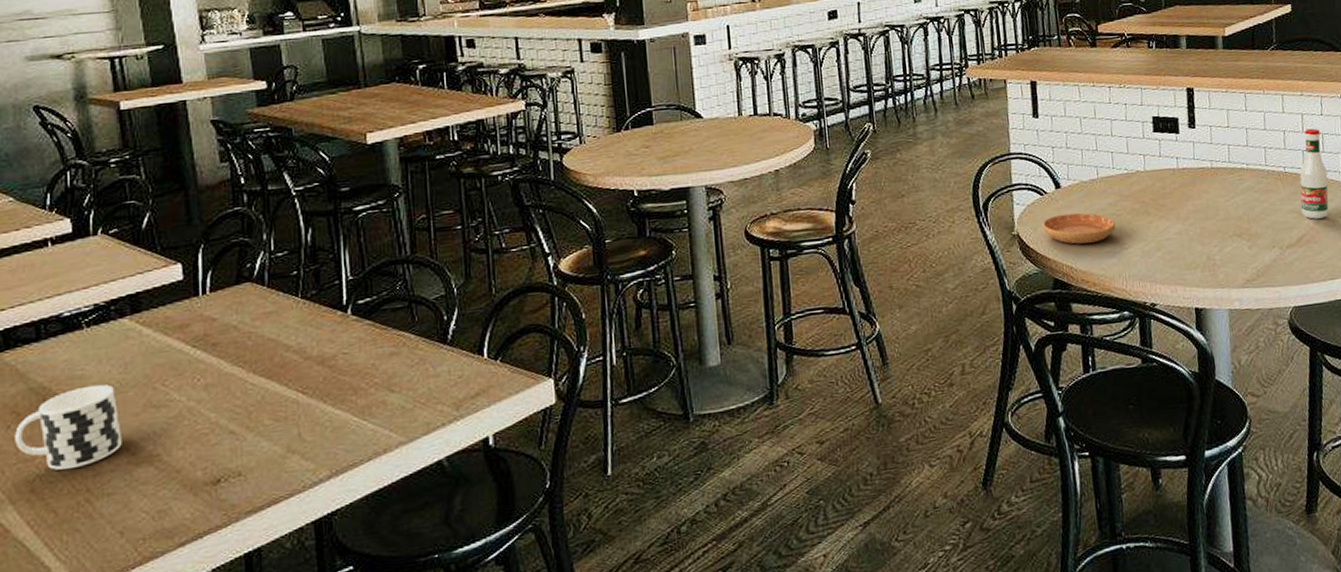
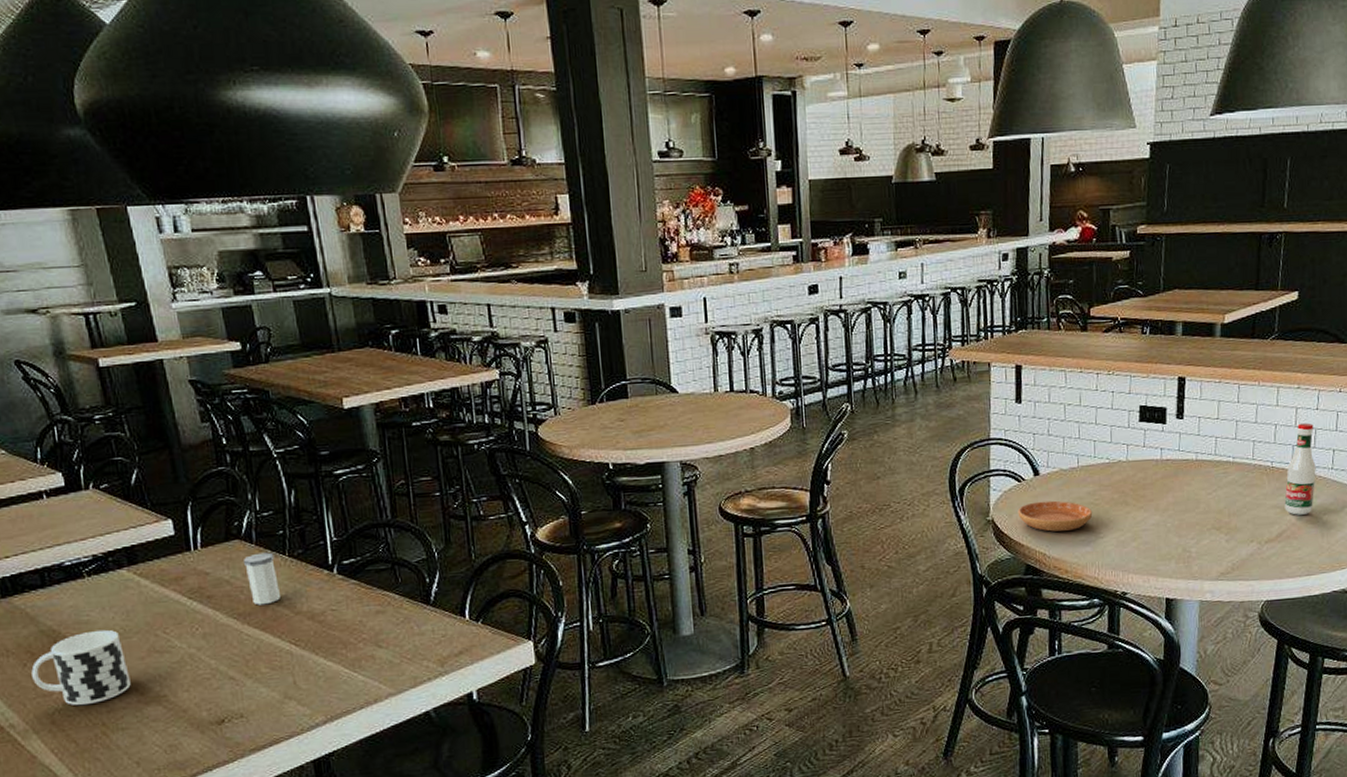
salt shaker: none [253,294,290,352] -> present [243,552,280,605]

